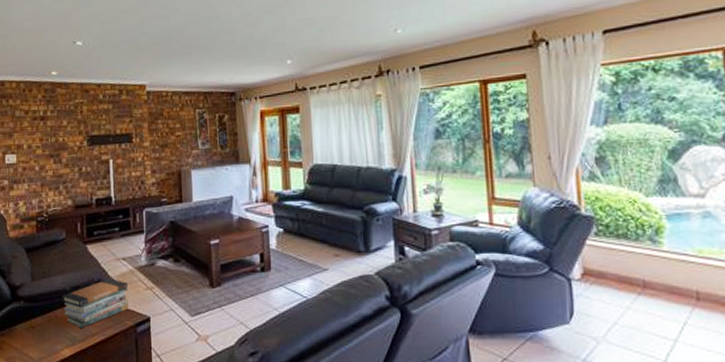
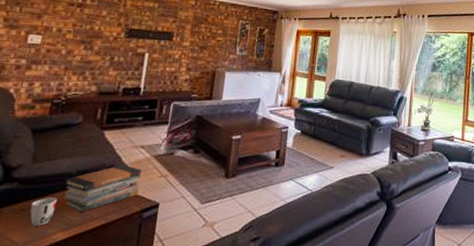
cup: none [39,314,59,342] -> present [30,197,58,226]

